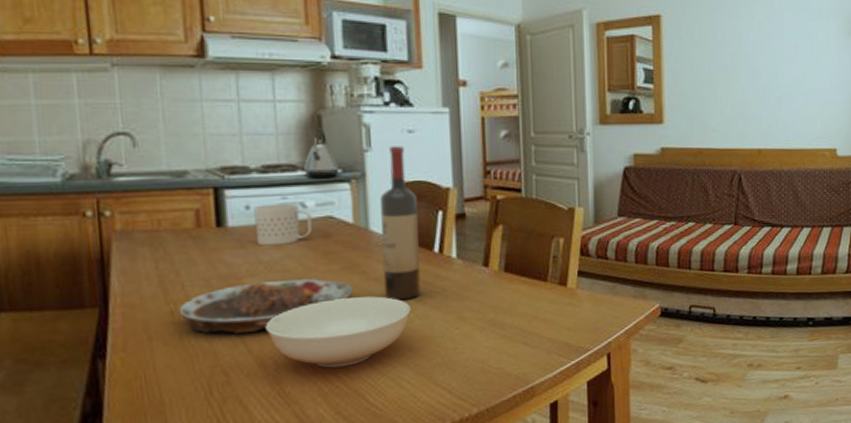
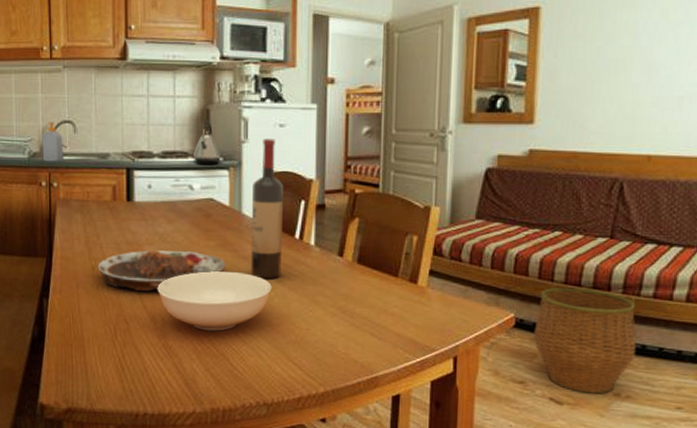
soap bottle: none [82,134,119,186] -> present [42,122,63,162]
mug: present [254,203,313,246] -> none [154,185,198,221]
basket: none [678,272,762,369] -> present [533,287,636,394]

